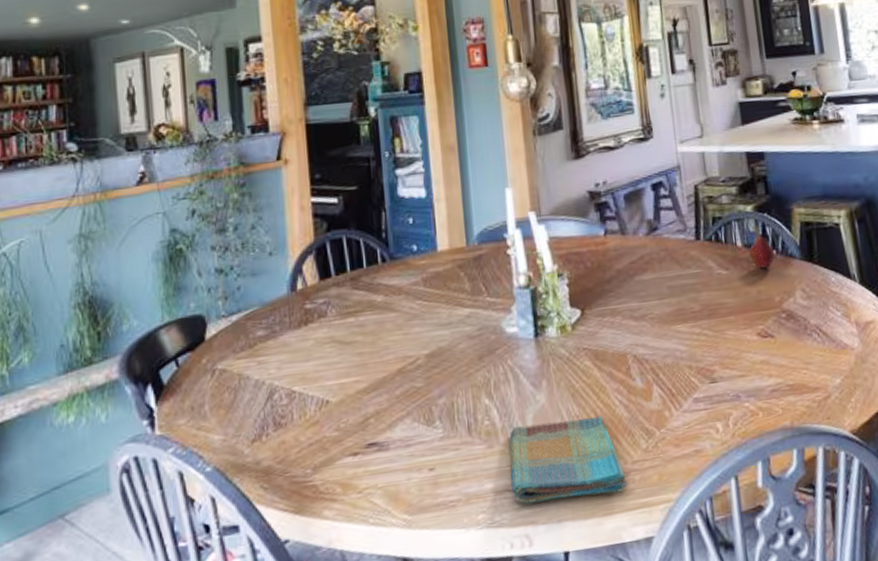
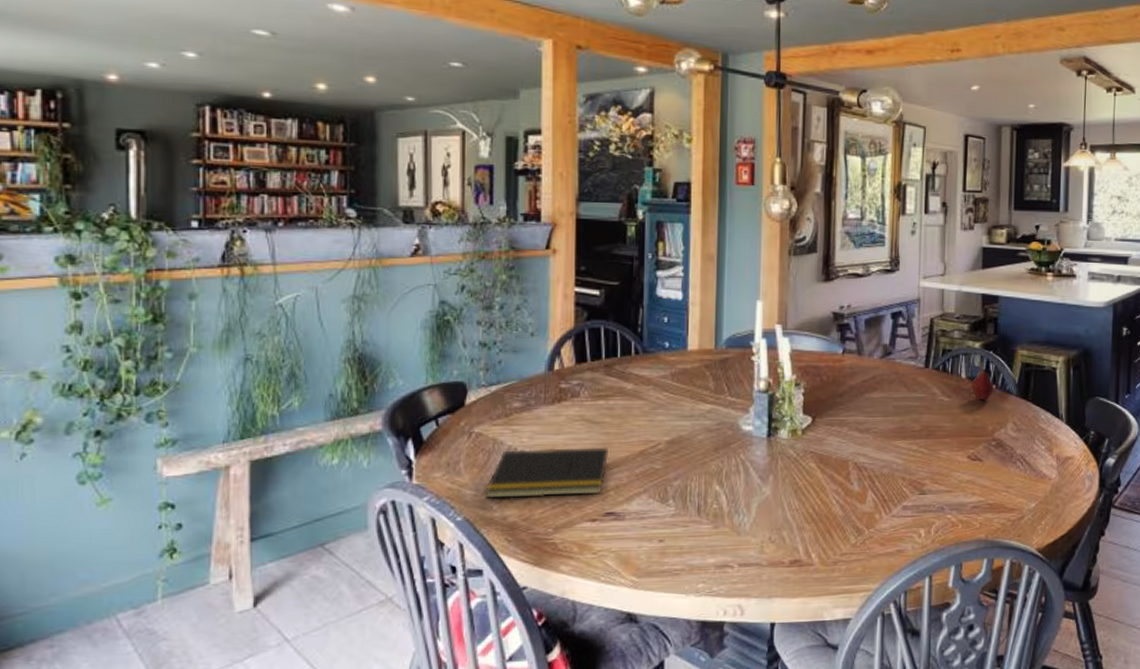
notepad: none [234,369,364,443] -> present [485,447,608,498]
dish towel: present [509,415,627,504] -> none [731,511,834,579]

